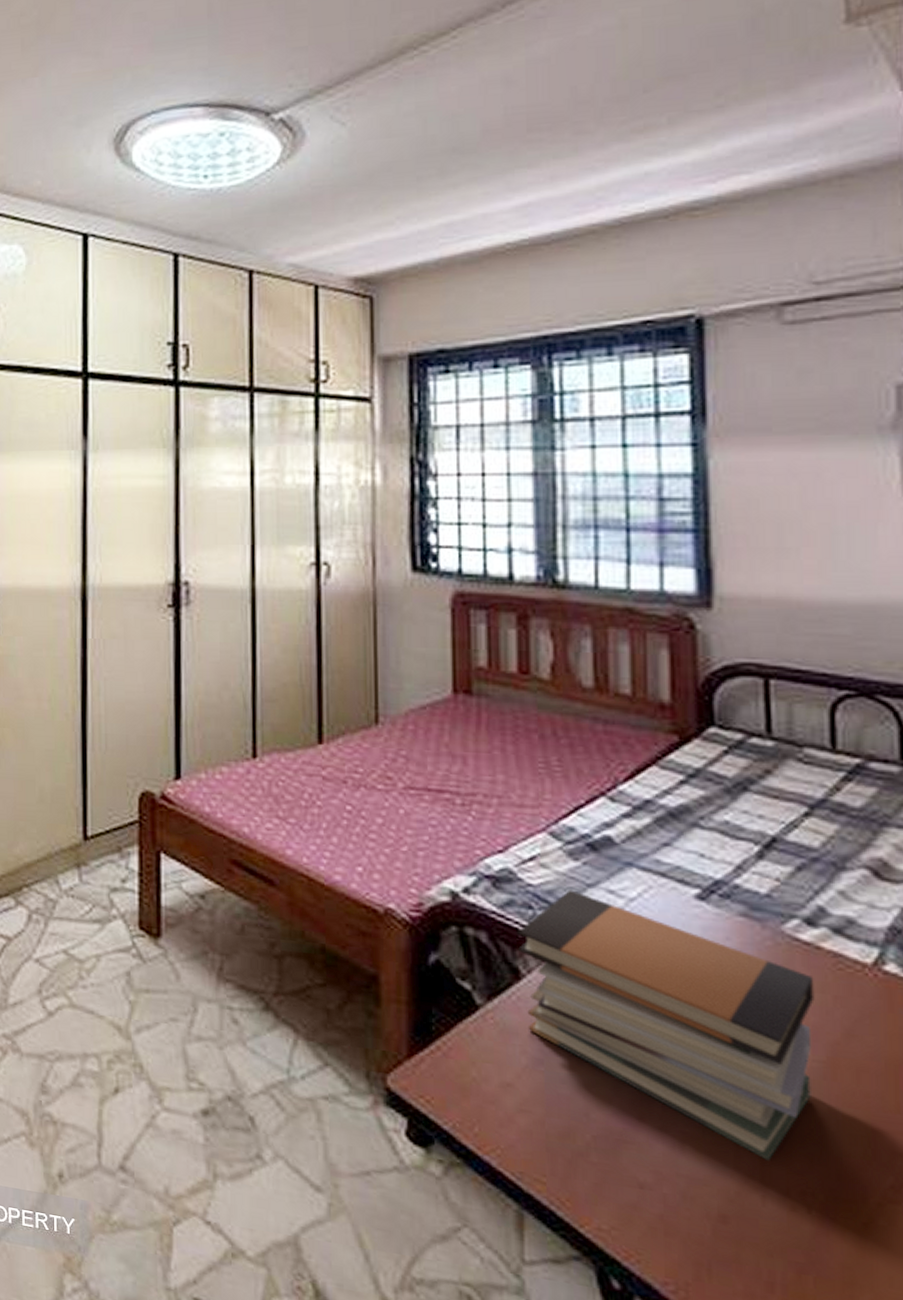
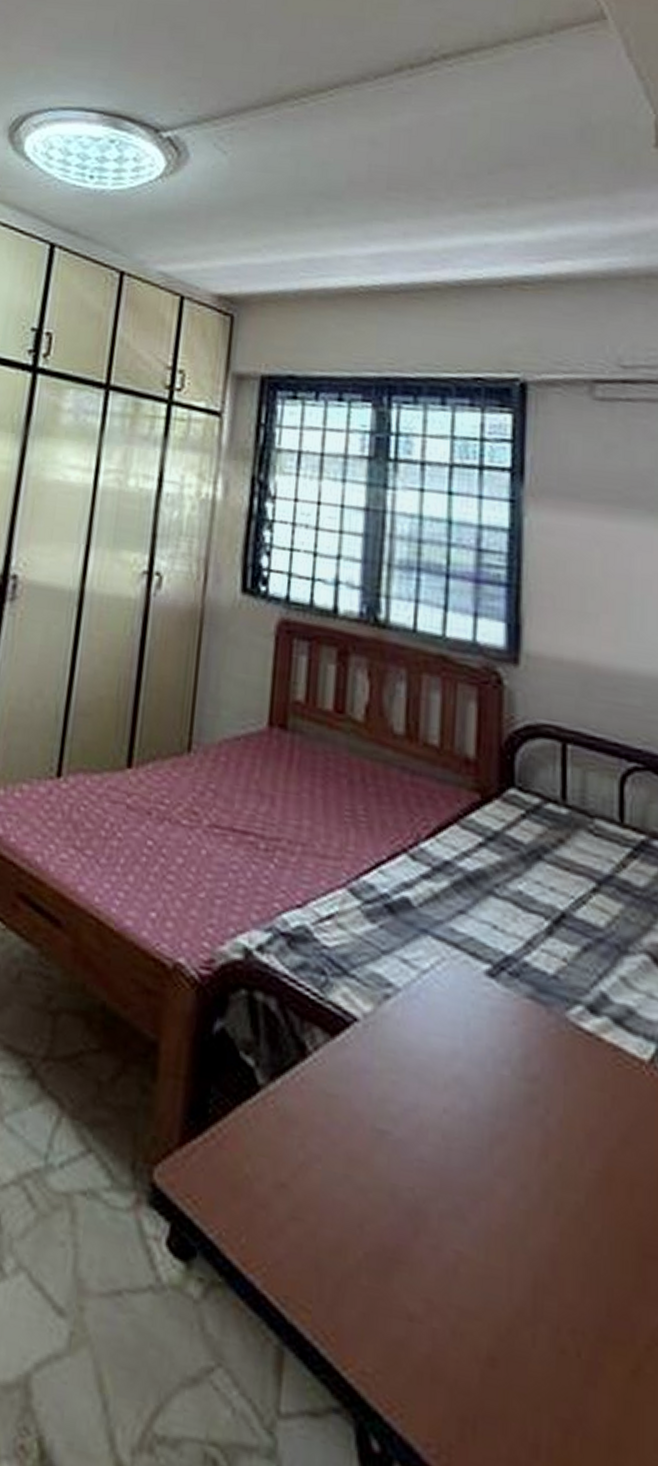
book stack: present [518,889,815,1161] -> none [307,955,594,1290]

